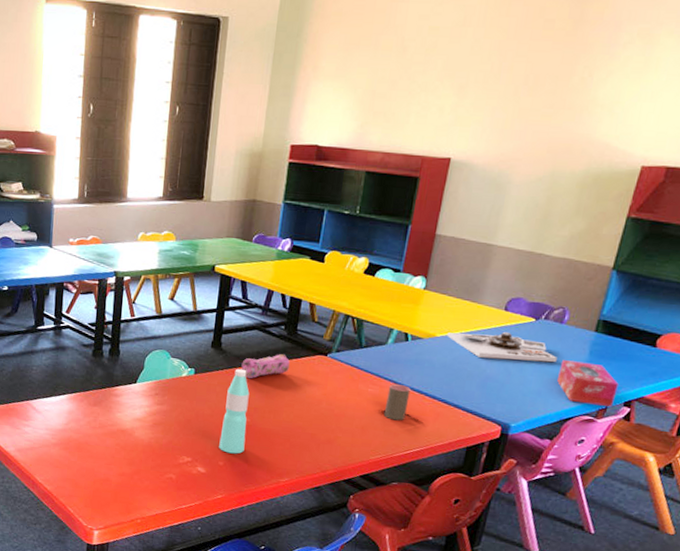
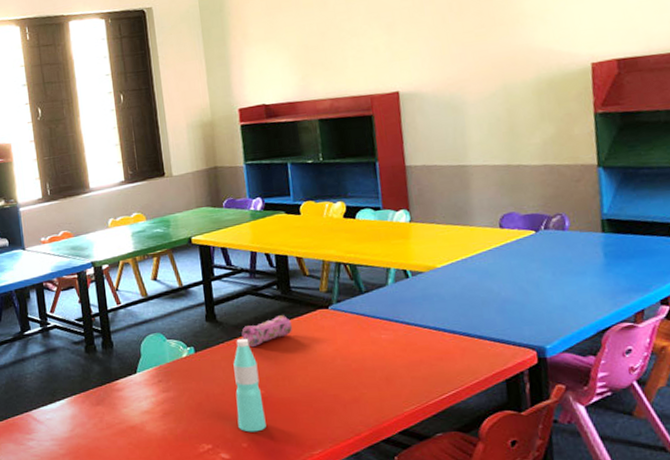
cup: present [383,384,411,421] -> none [402,325,430,365]
board game: present [447,331,557,363] -> none [447,249,572,281]
tissue box: present [557,360,619,408] -> none [577,265,650,310]

